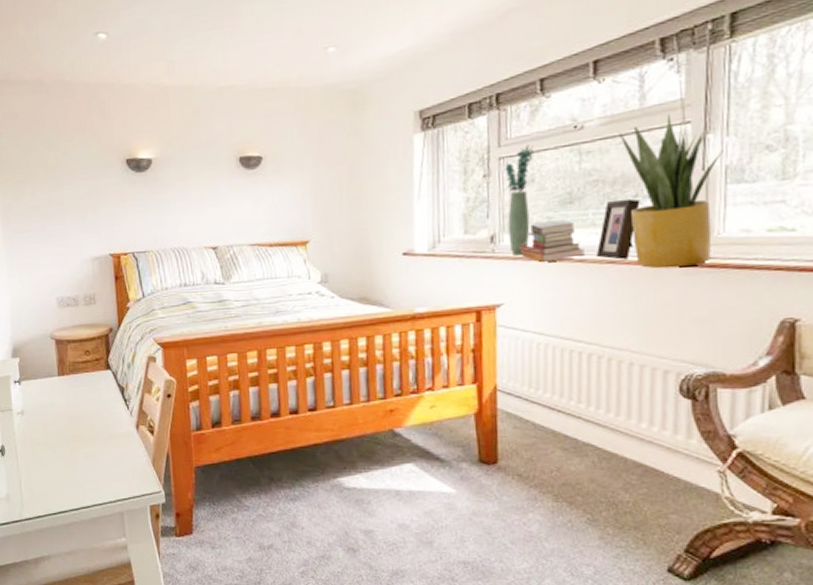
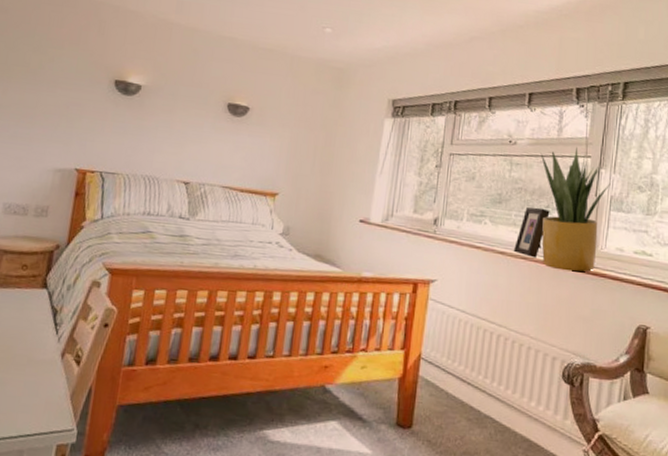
vase: present [505,144,535,257] -> none [448,147,478,241]
books: present [519,220,585,263] -> none [456,214,505,250]

